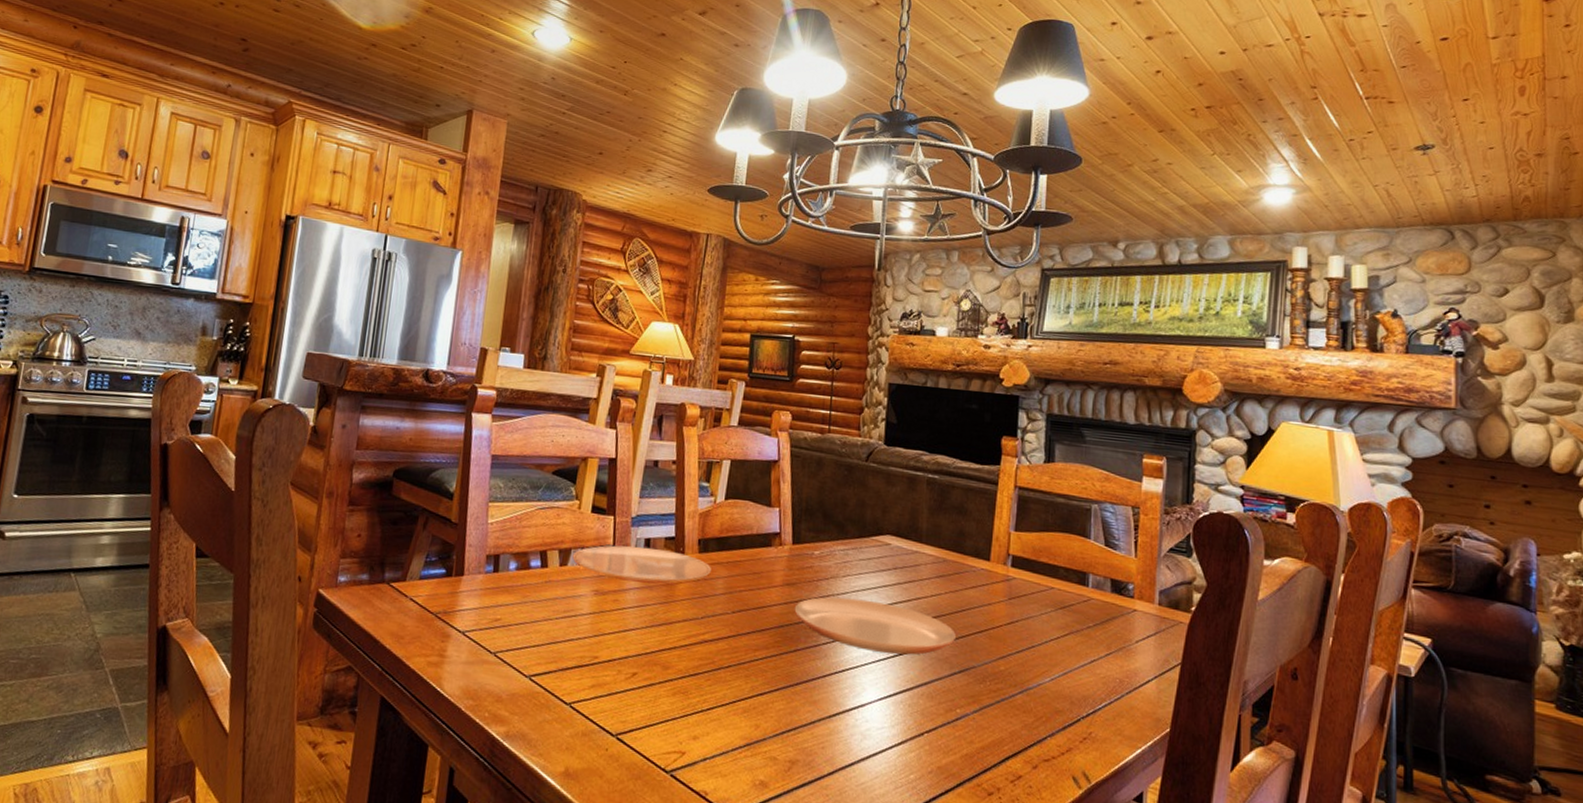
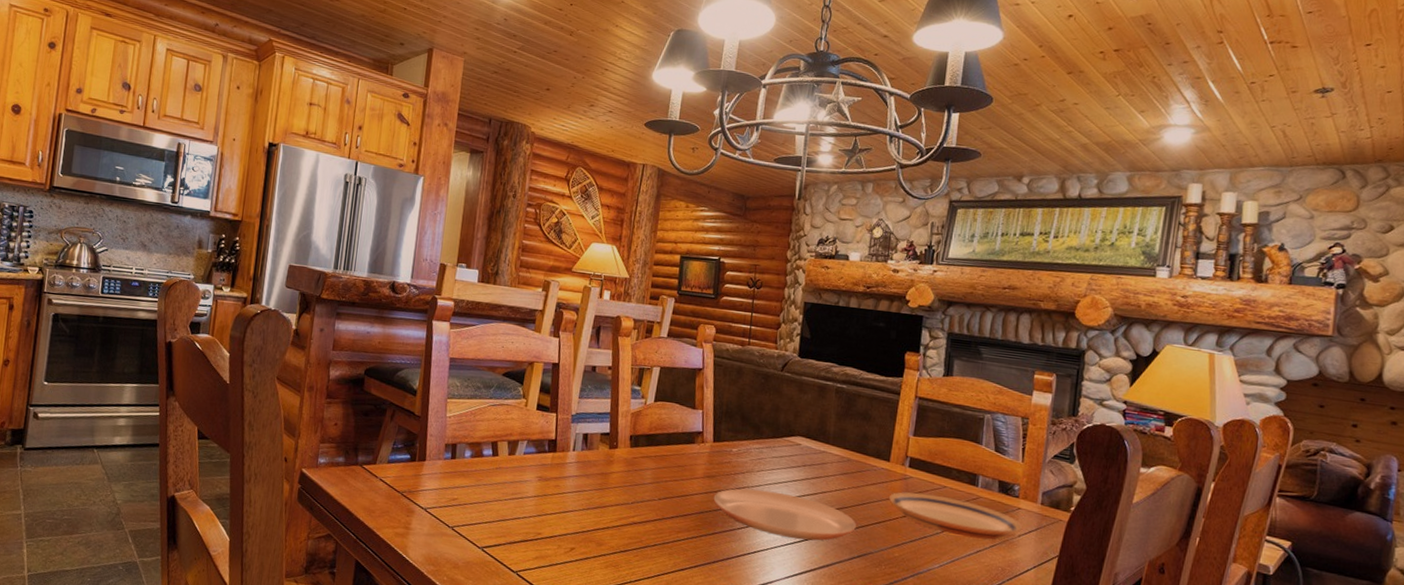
plate: present [572,545,711,584] -> none [519,438,641,473]
plate: none [991,595,1139,648] -> present [889,492,1022,540]

